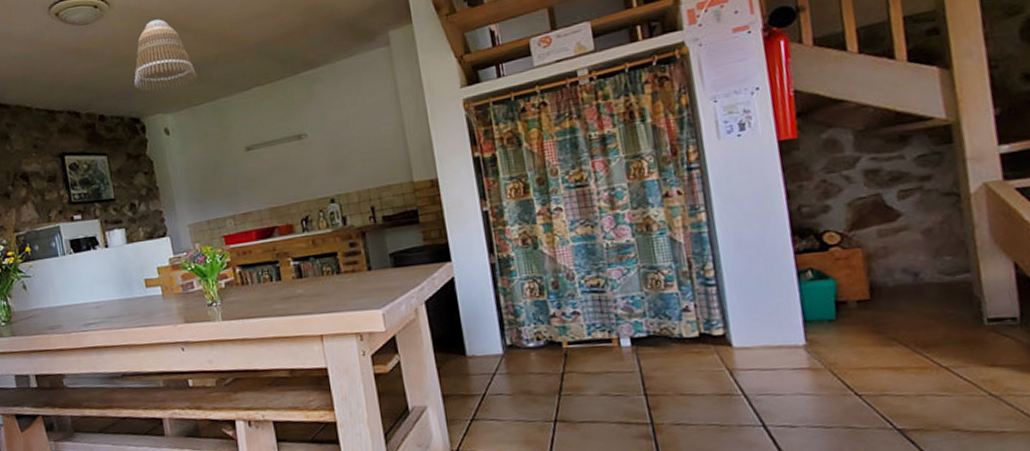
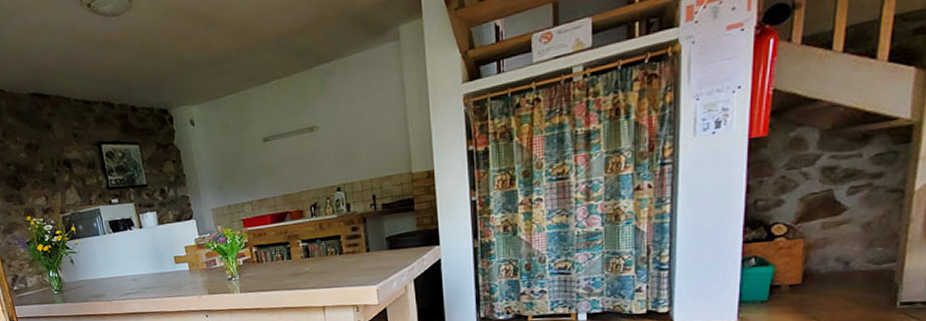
lamp shade: present [134,19,198,91] -> none [162,11,220,83]

